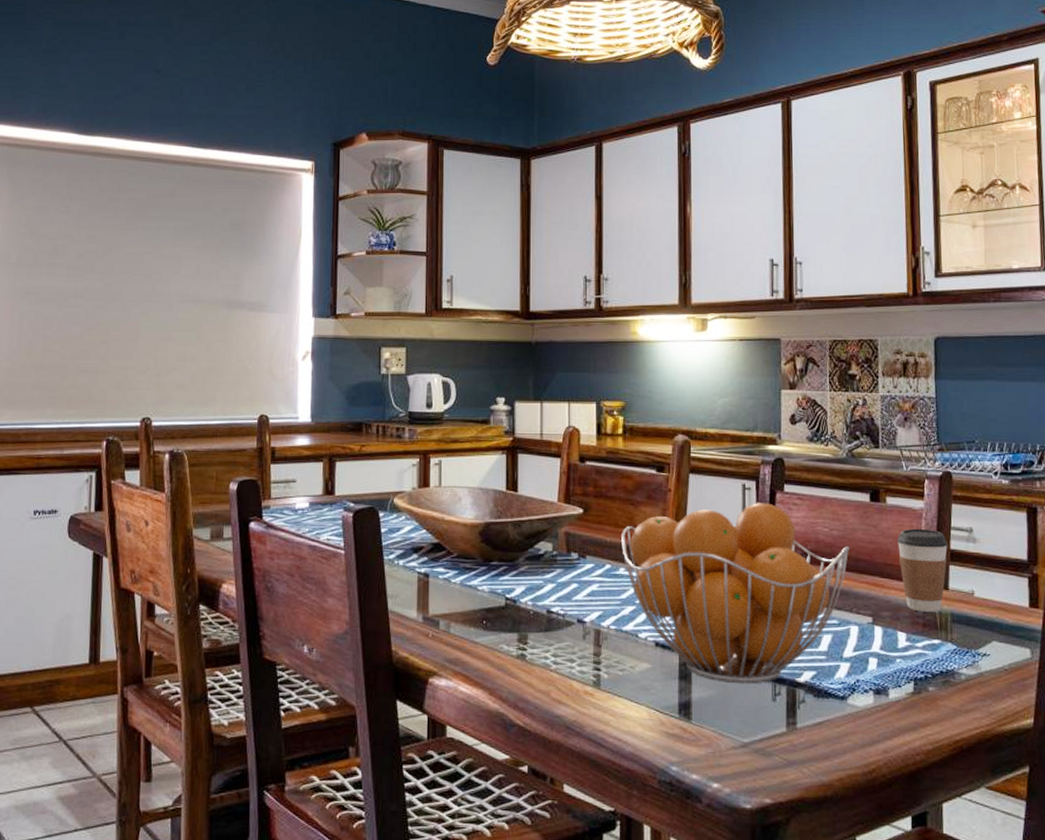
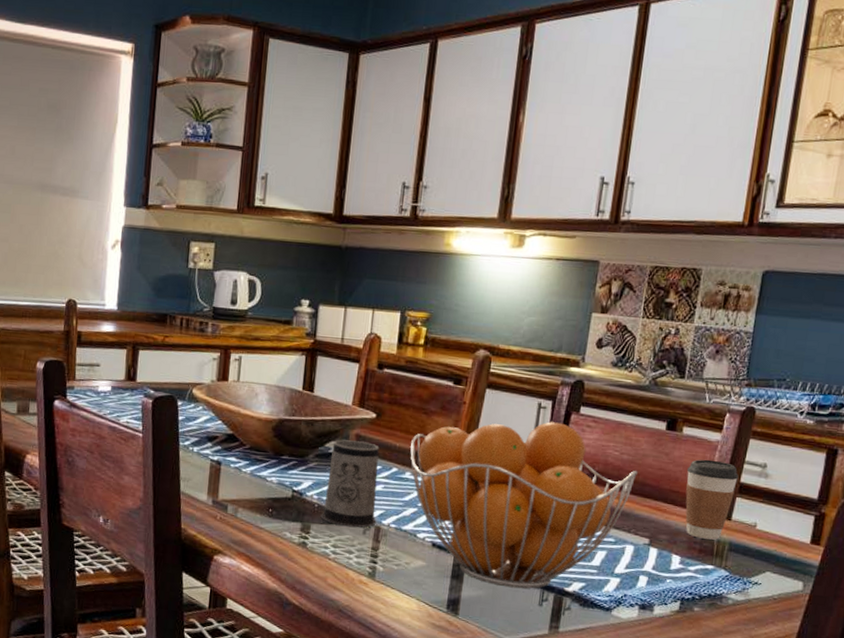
mug: none [537,539,595,633] -> present [320,439,380,528]

